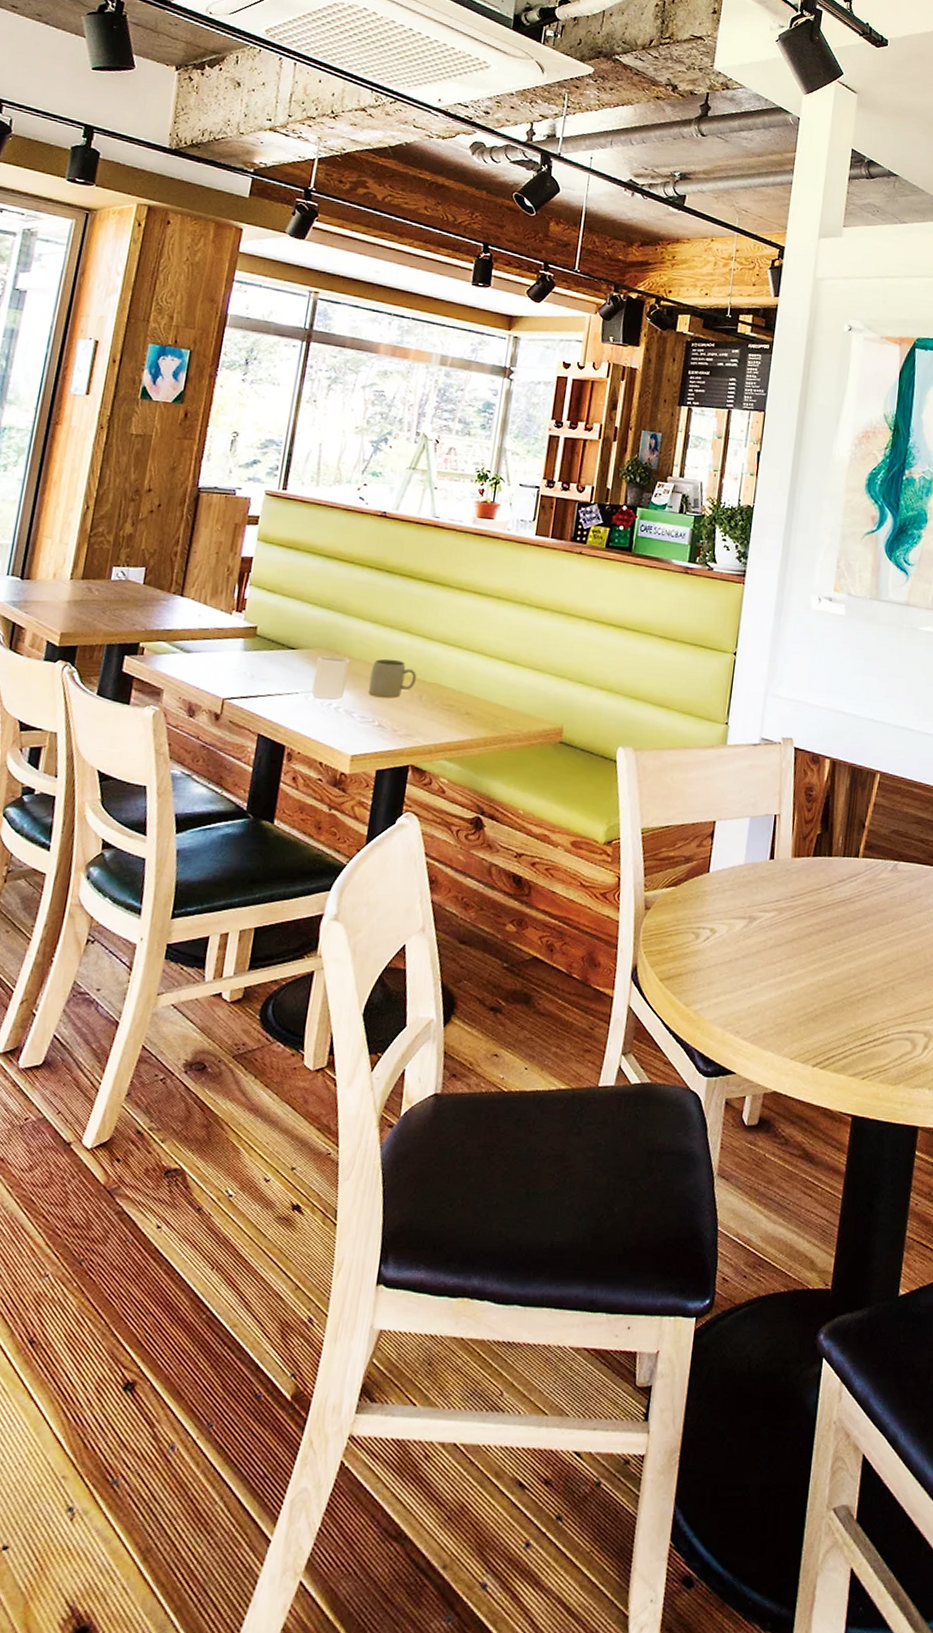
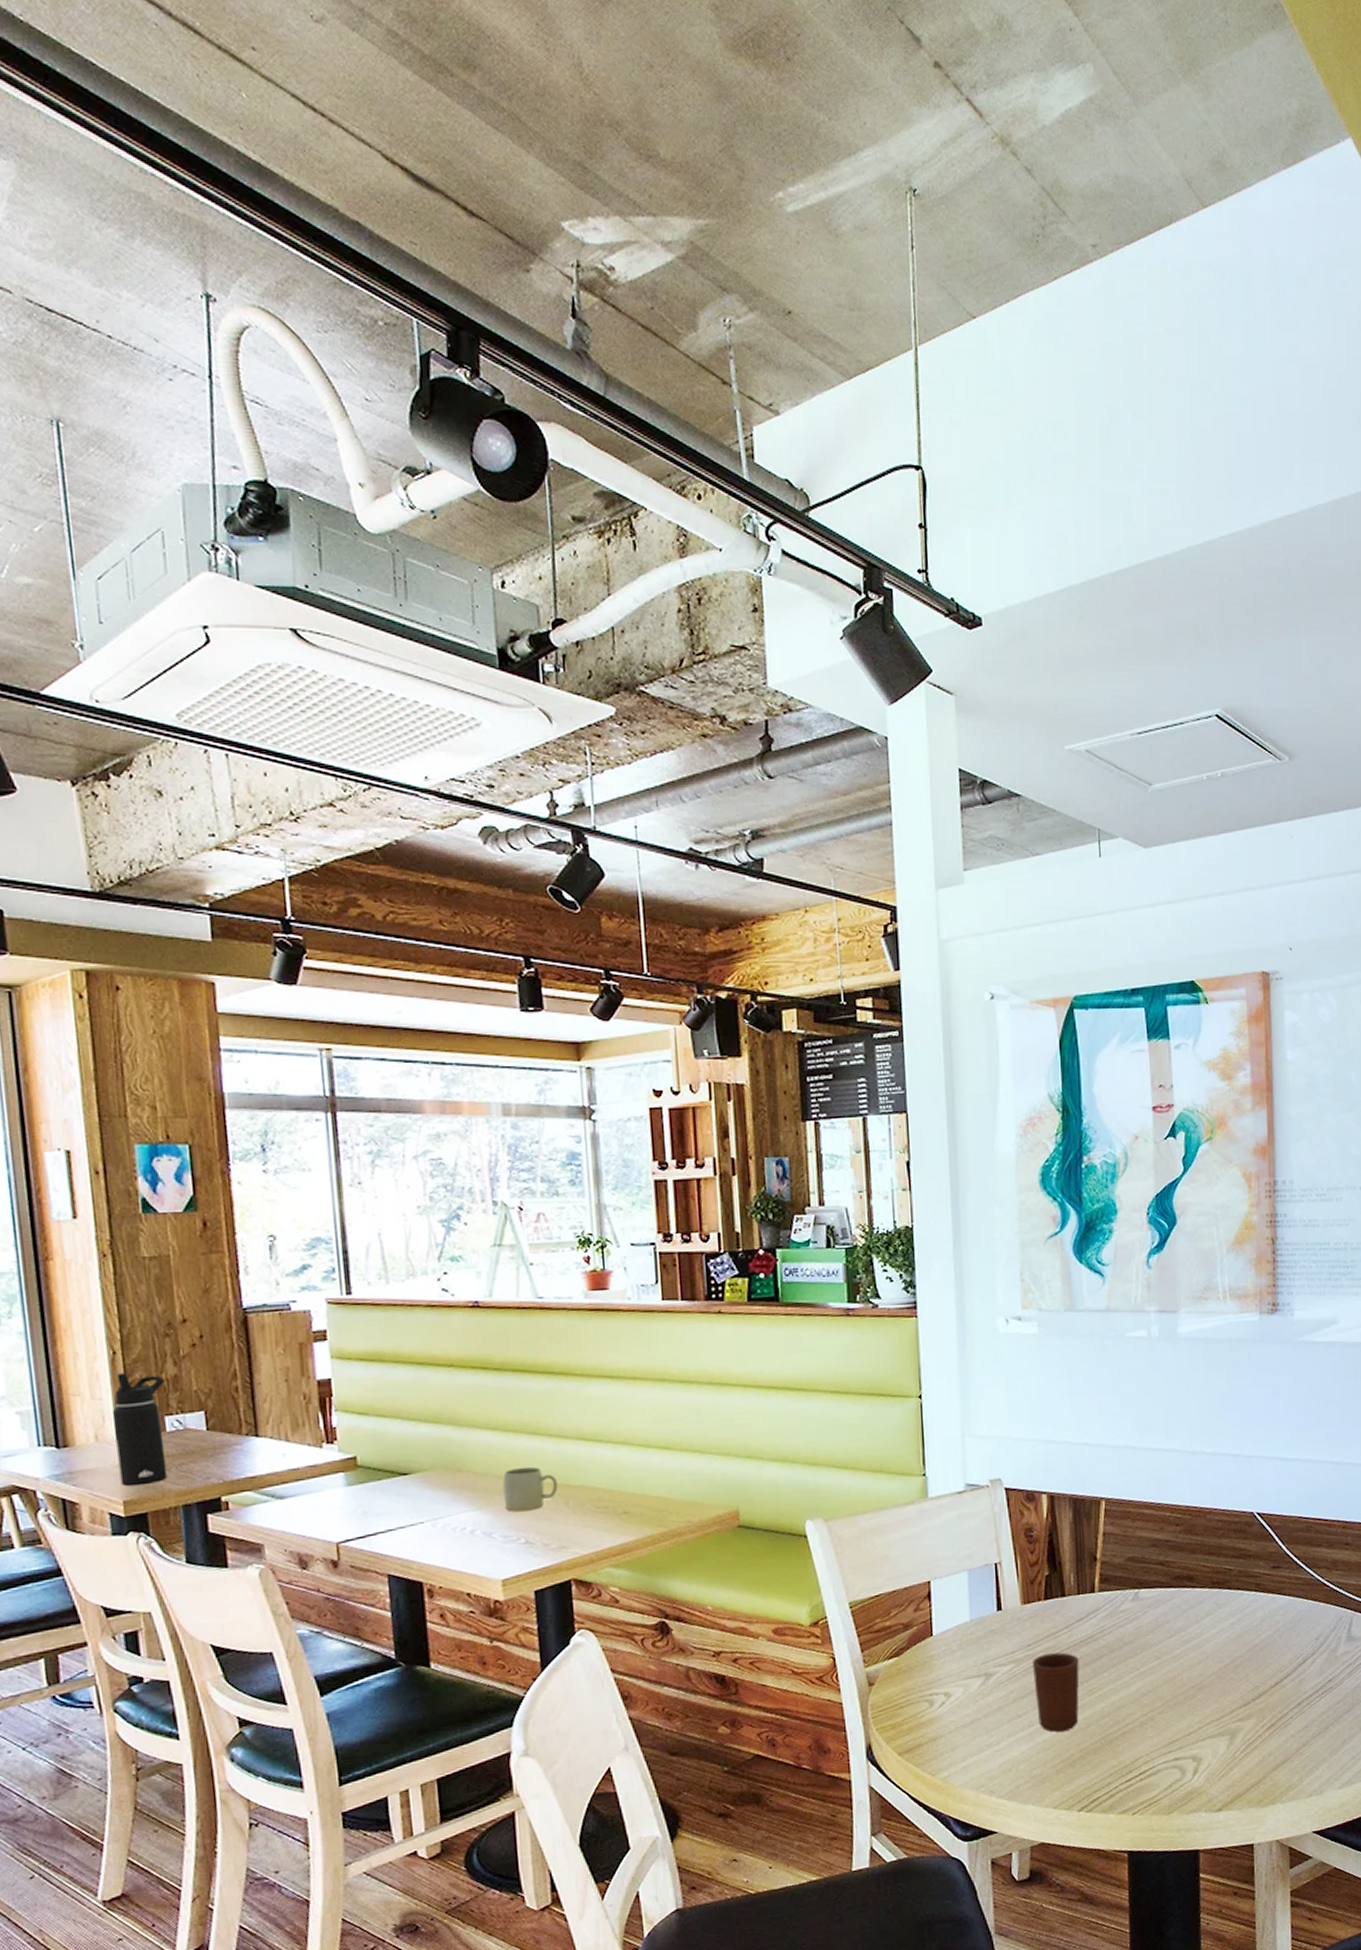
water bottle: none [63,525,122,622] -> present [113,1373,168,1487]
cup: present [311,655,350,700] -> none [436,1474,478,1525]
cup: none [790,908,835,985] -> present [1033,1652,1080,1732]

